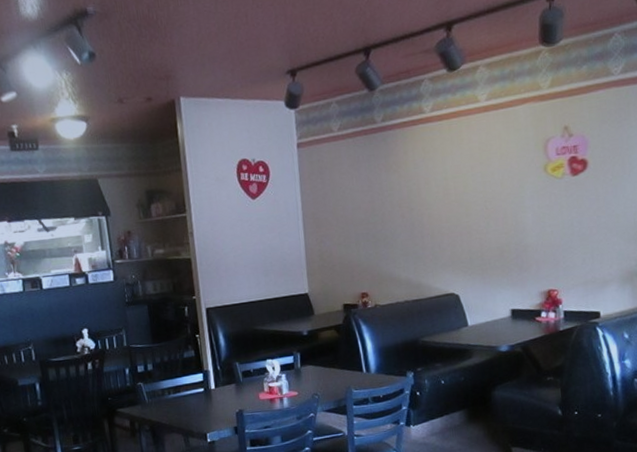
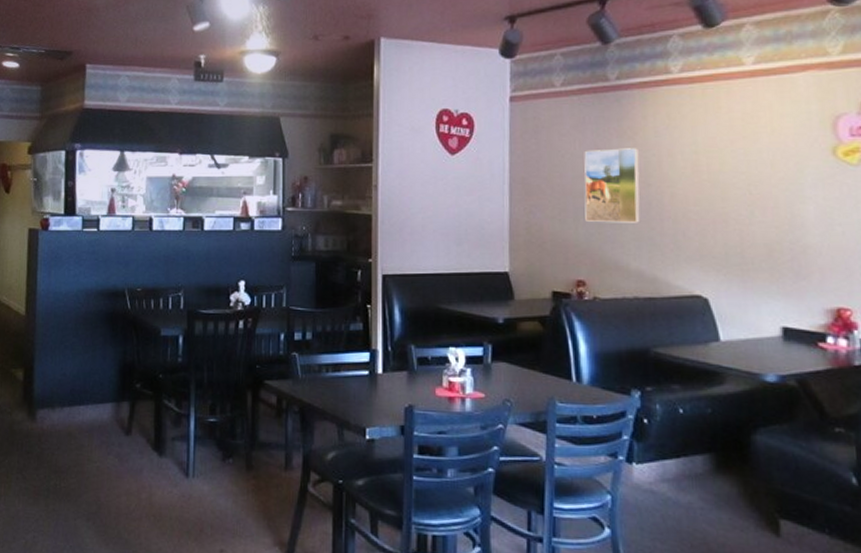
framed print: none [360,179,407,245] -> present [584,148,641,223]

